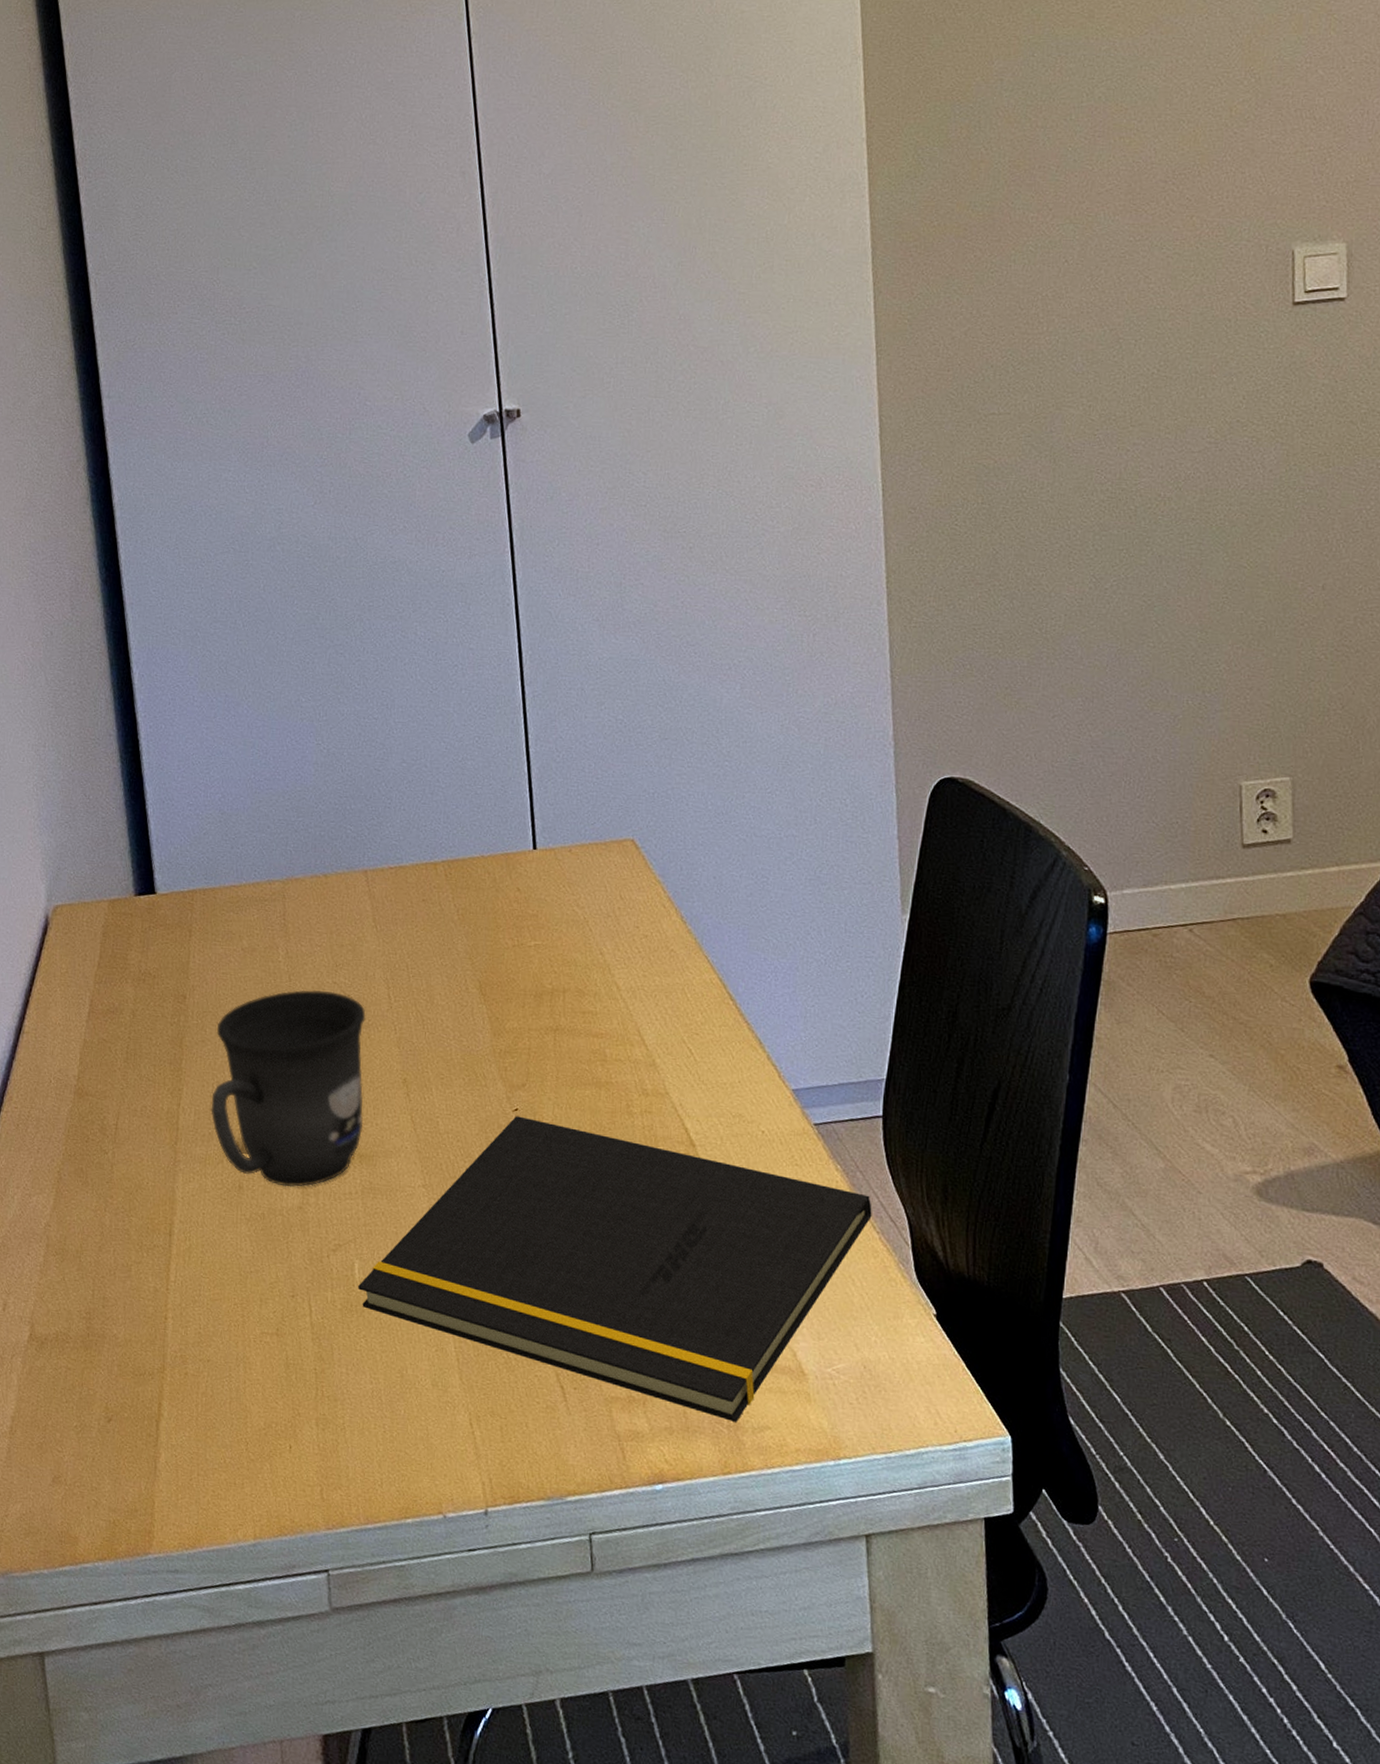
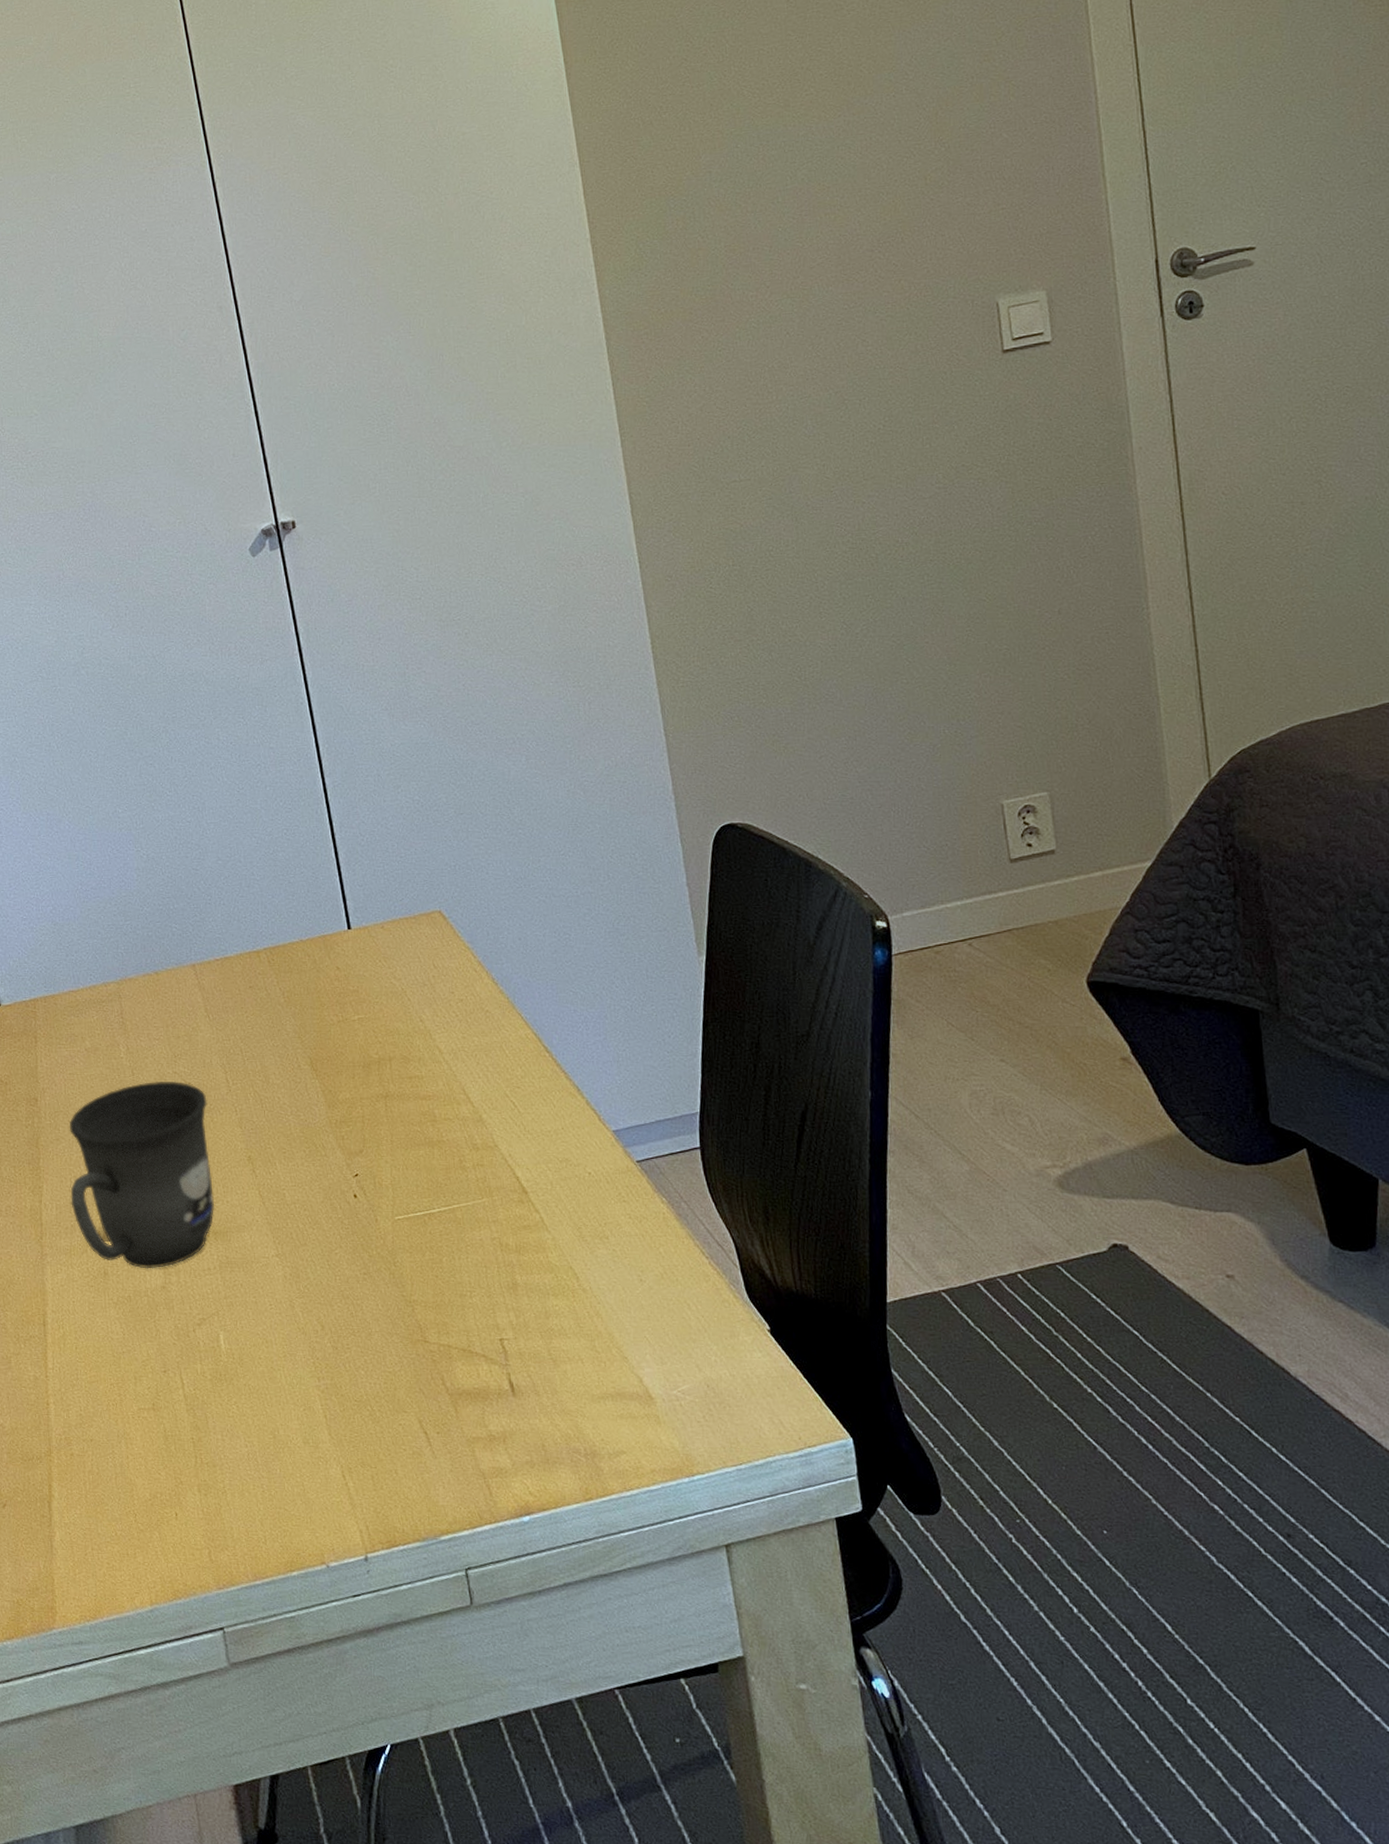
notepad: present [357,1116,872,1422] -> none [224,1181,700,1450]

